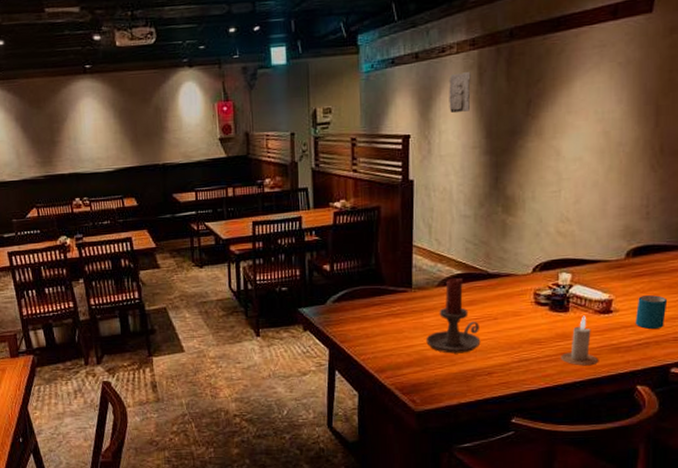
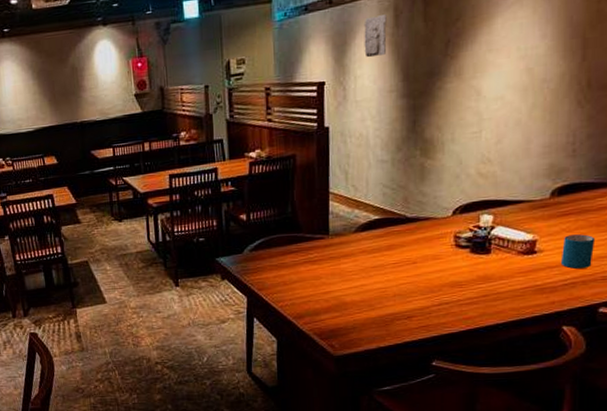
candle holder: present [426,277,481,354] -> none [344,223,400,299]
candle: present [561,315,599,366] -> none [482,257,523,308]

